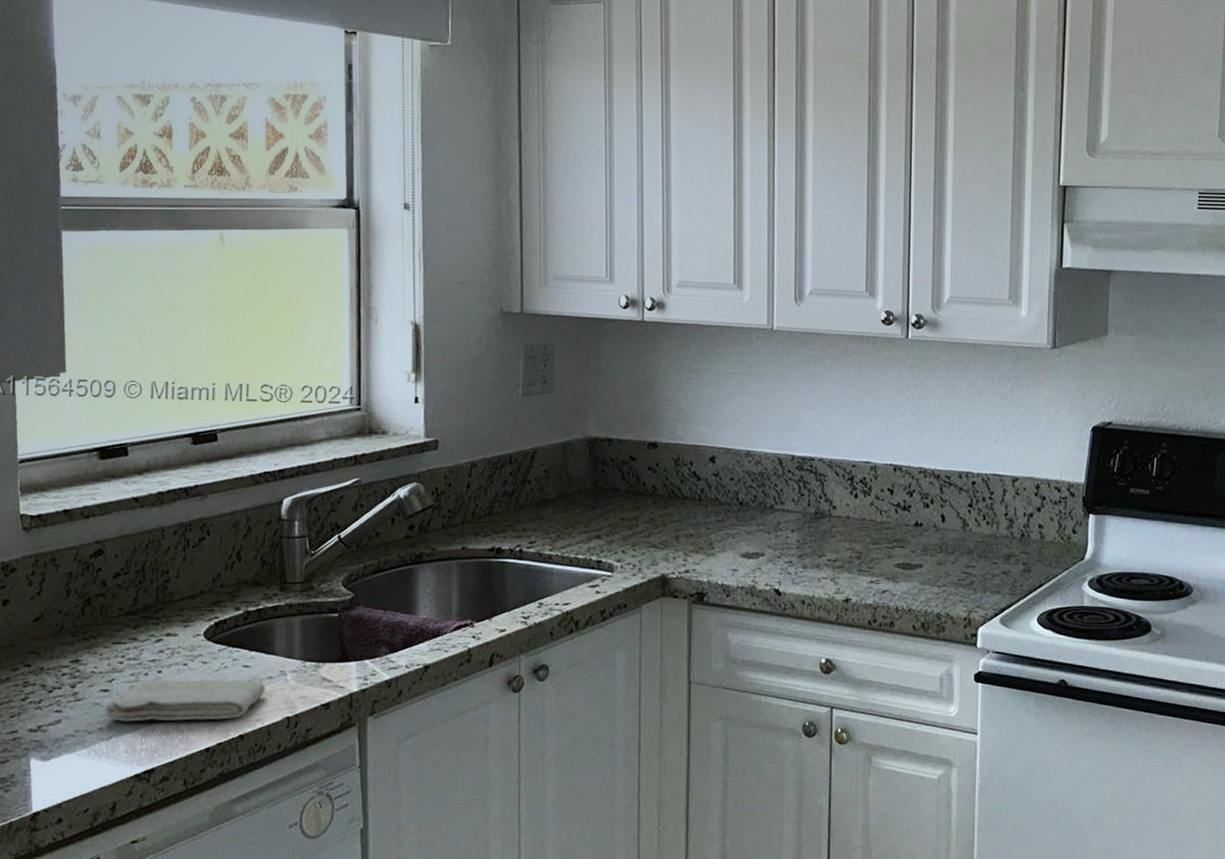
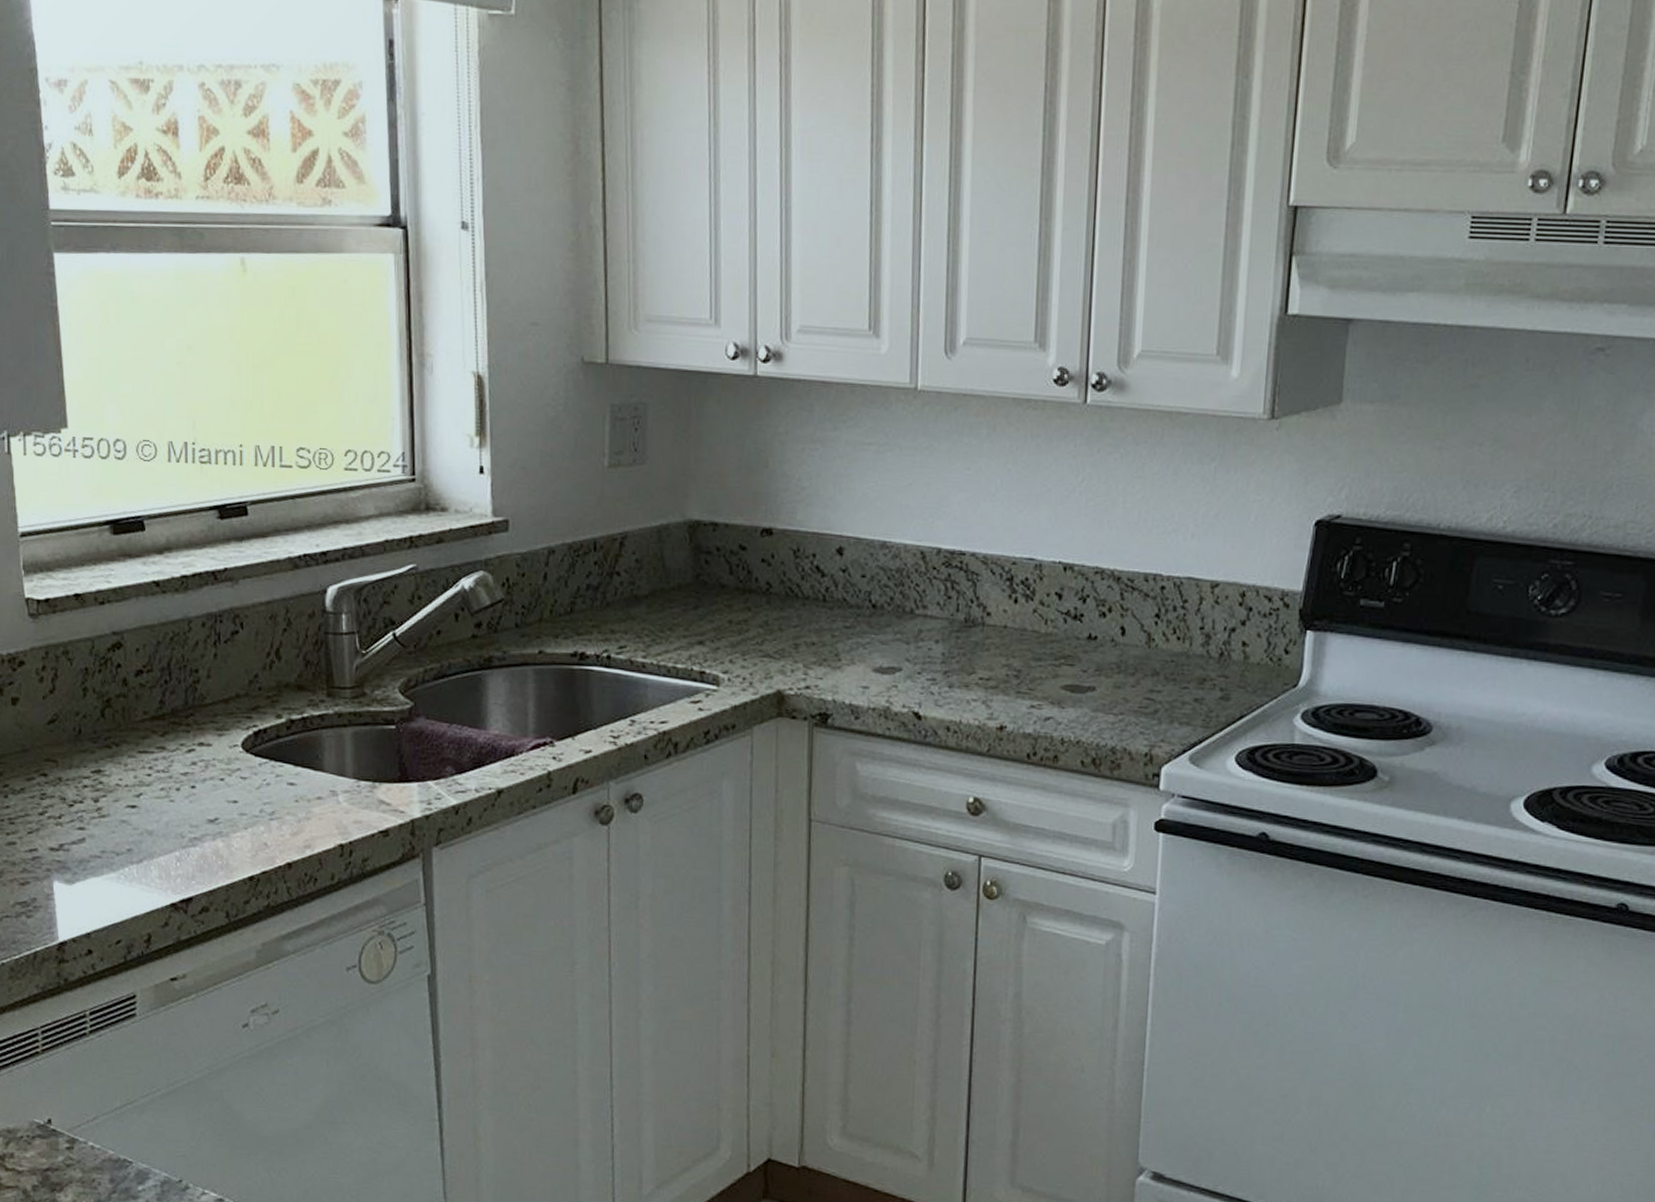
washcloth: present [104,679,266,722] -> none [133,796,315,845]

